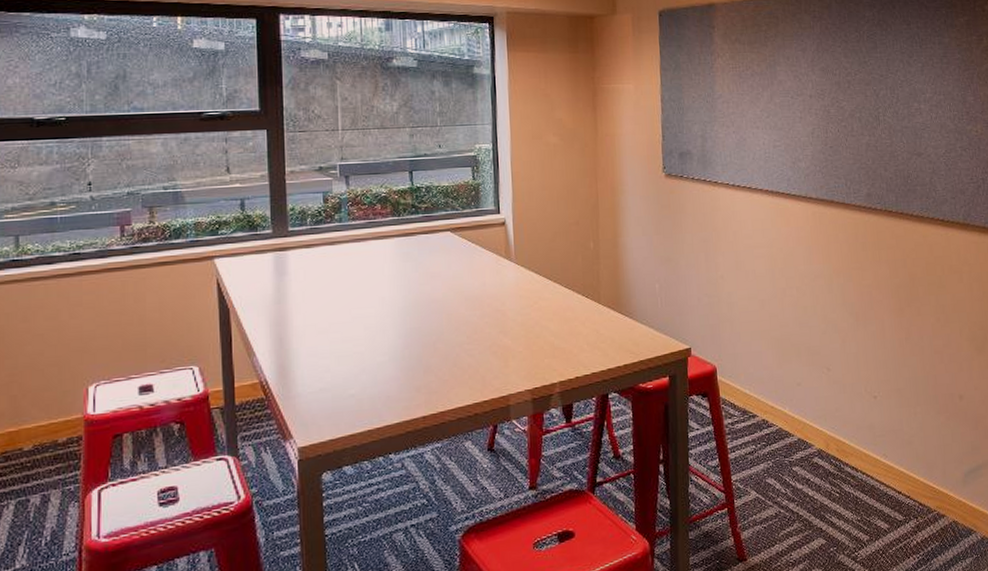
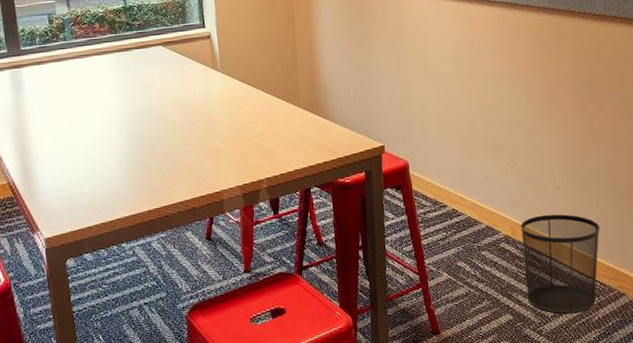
waste bin: none [835,426,918,538] -> present [521,214,600,315]

